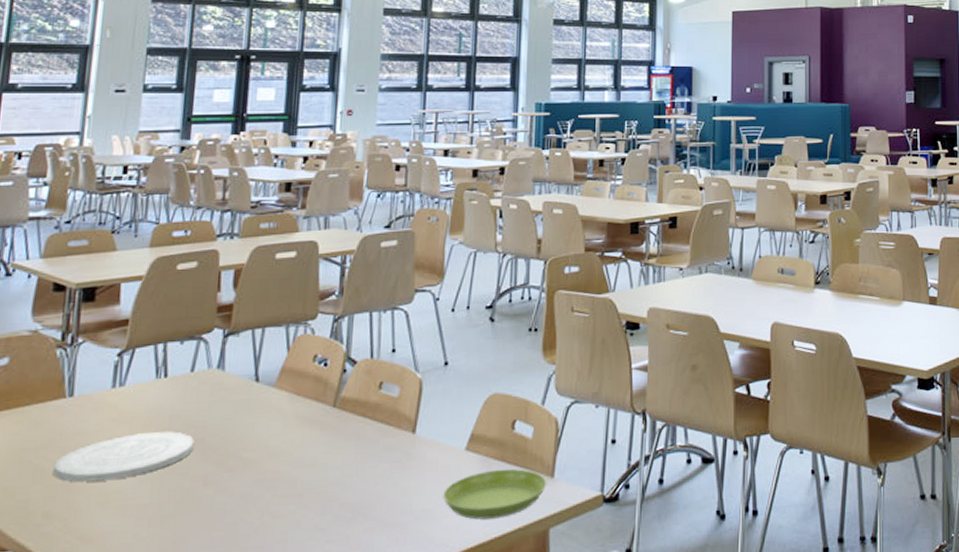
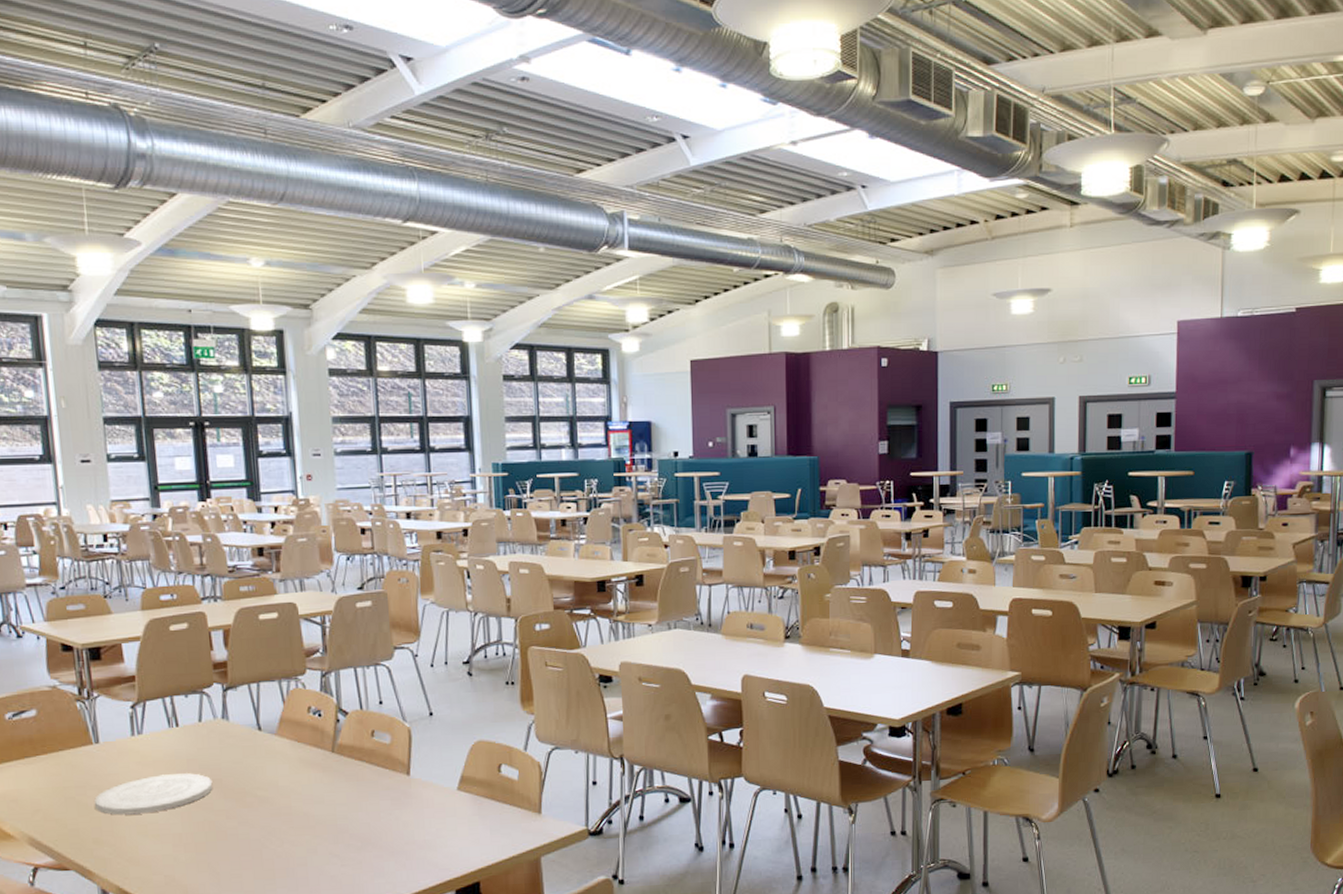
saucer: present [443,468,547,520] -> none [441,806,536,849]

